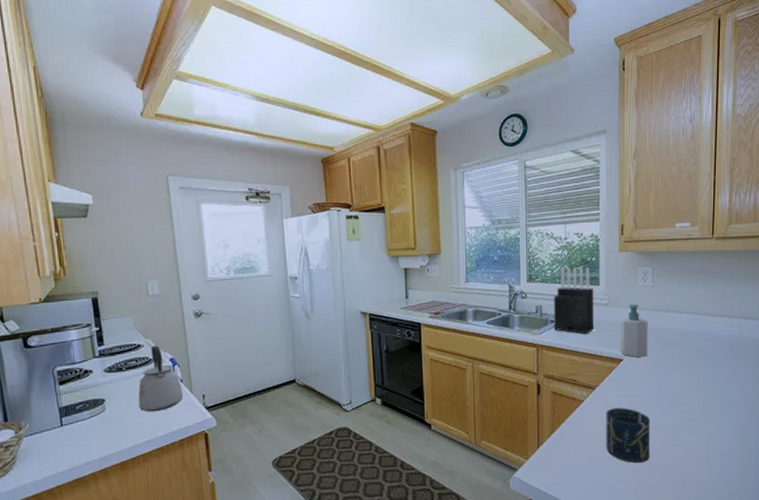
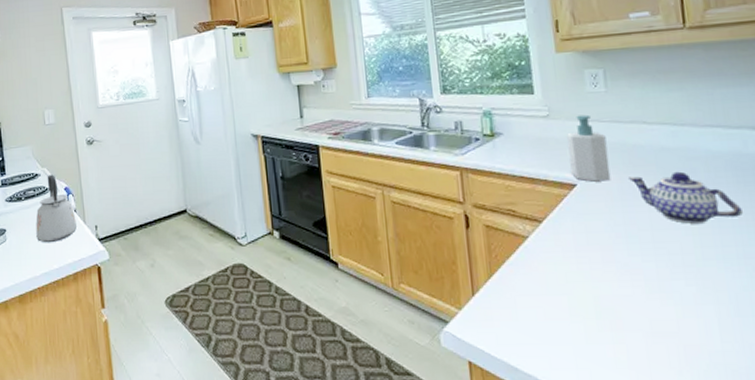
knife block: present [553,267,595,334] -> none [475,72,532,154]
cup: present [606,407,651,463] -> none [560,246,630,320]
teapot: none [661,350,734,390] -> present [629,171,744,224]

